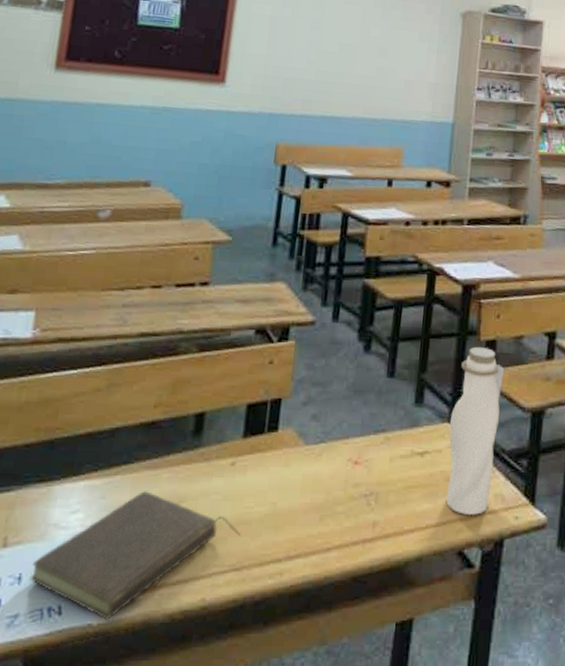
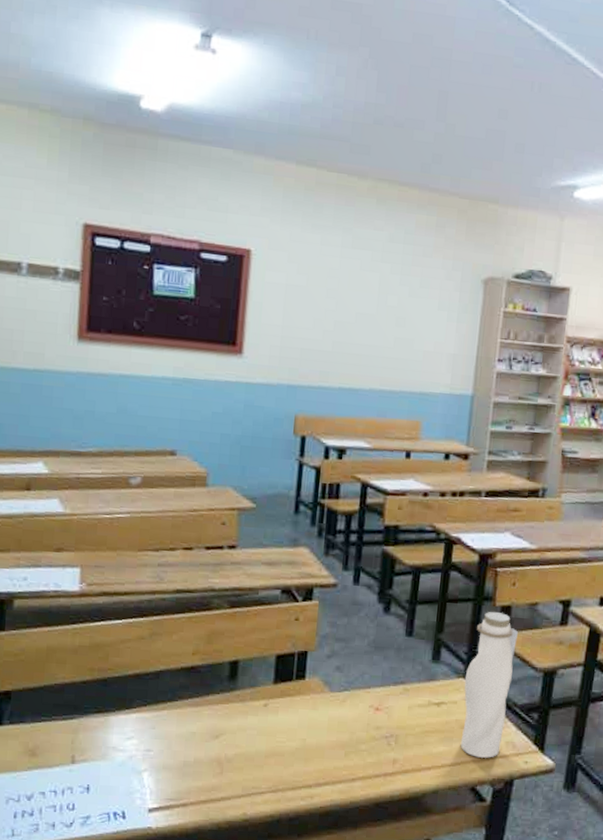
book: present [30,491,241,620] -> none [96,724,275,825]

